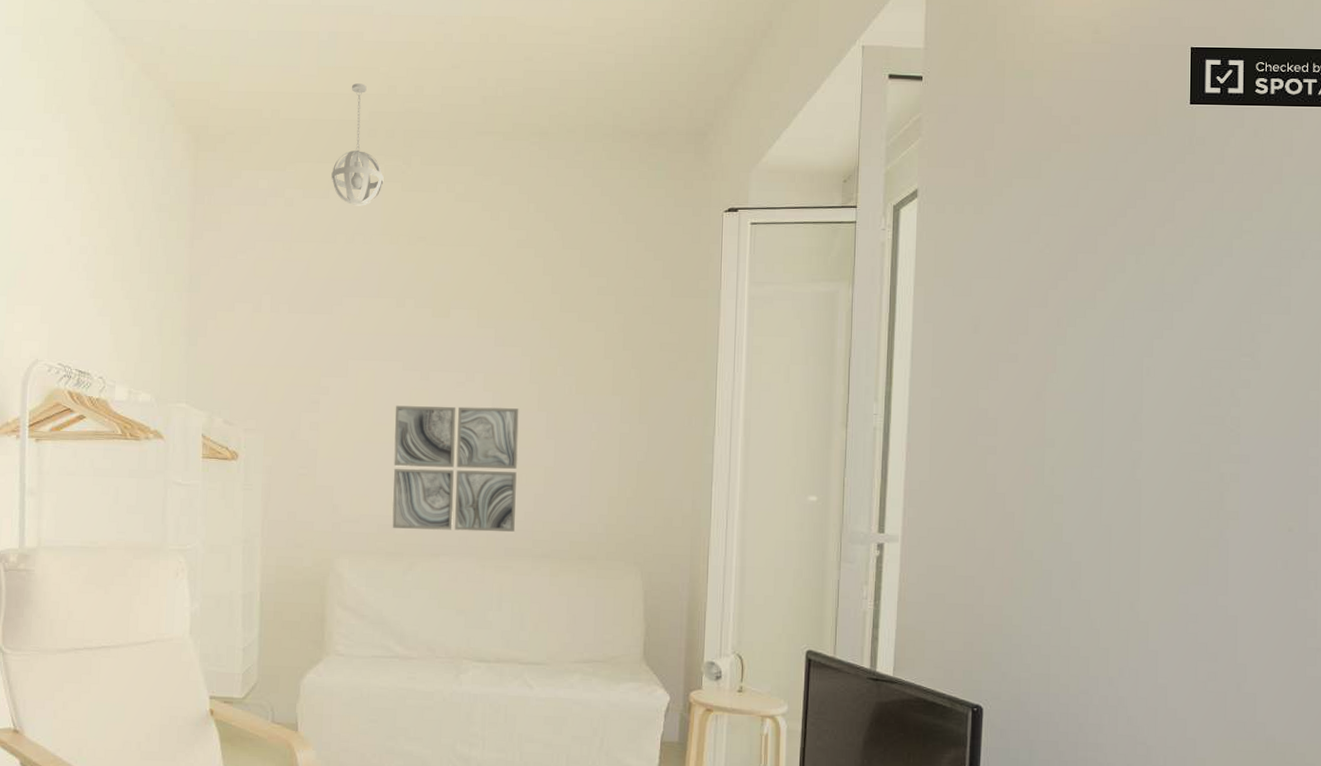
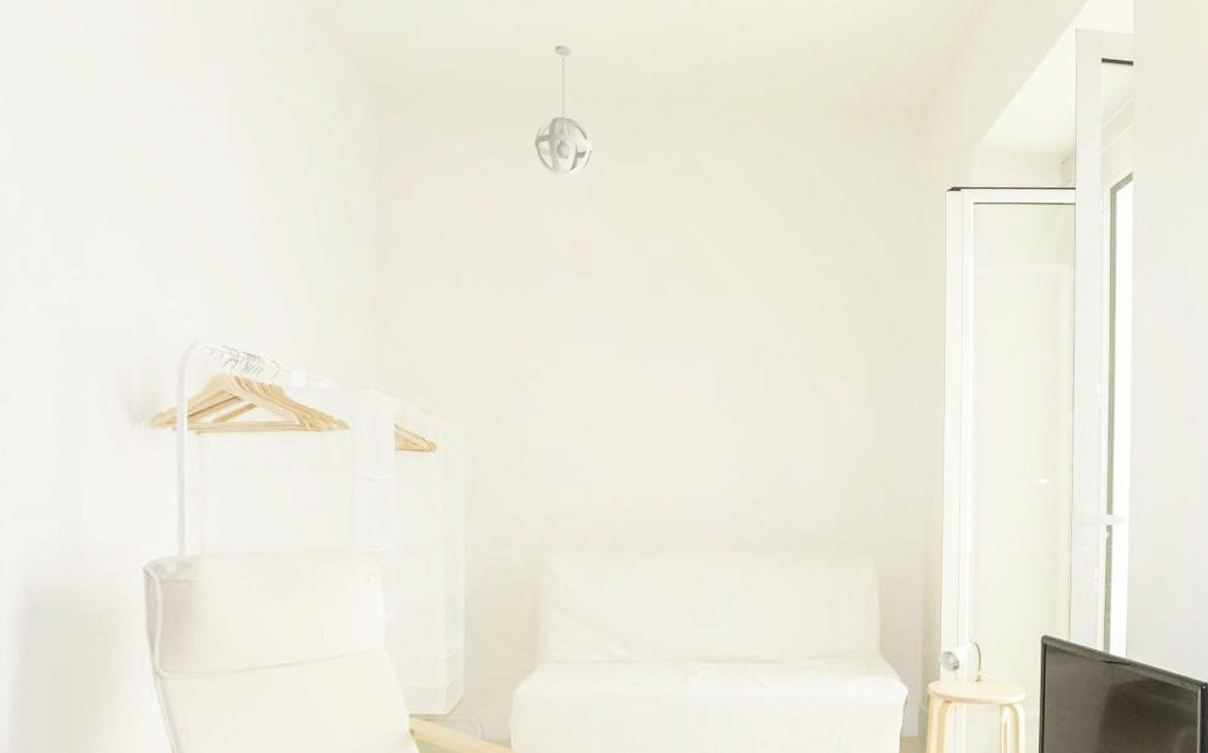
wall art: present [392,405,519,532] -> none [610,390,744,524]

